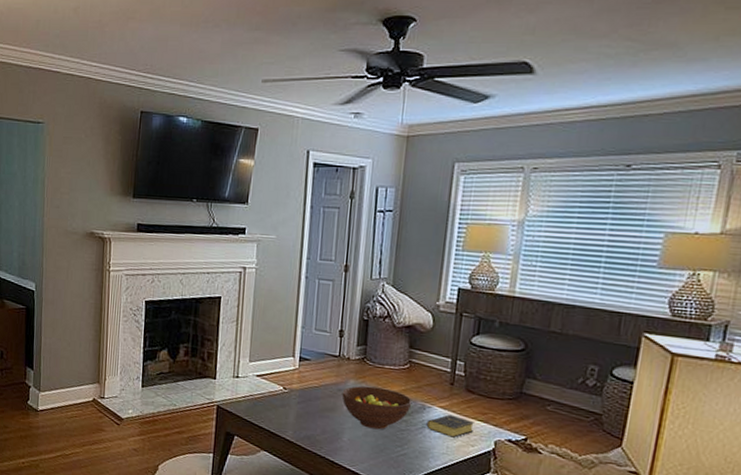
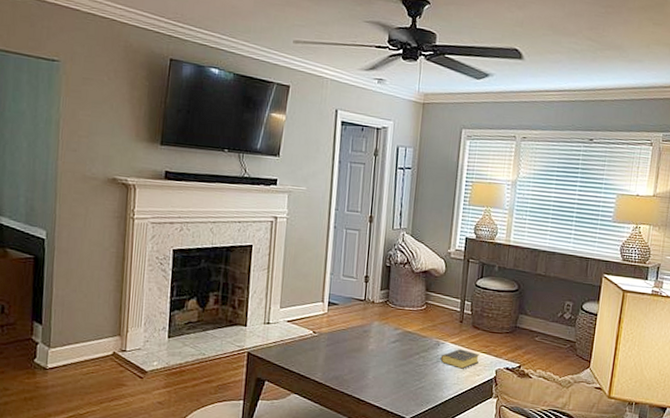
fruit bowl: present [341,386,413,430] -> none [367,326,429,366]

